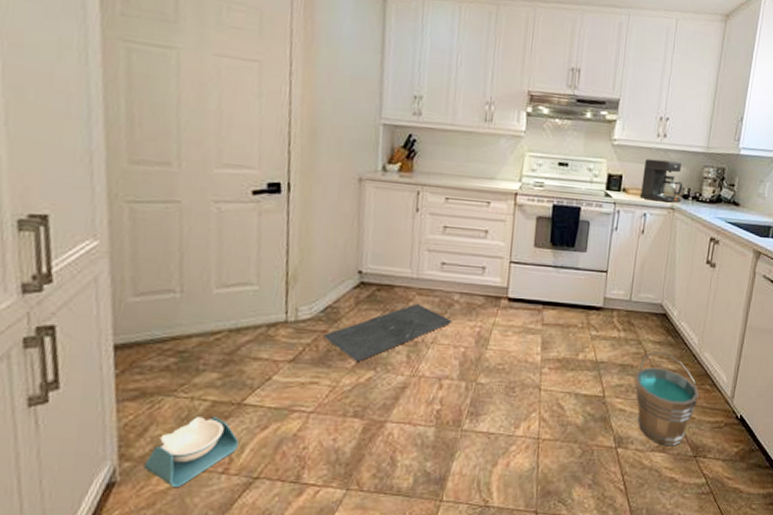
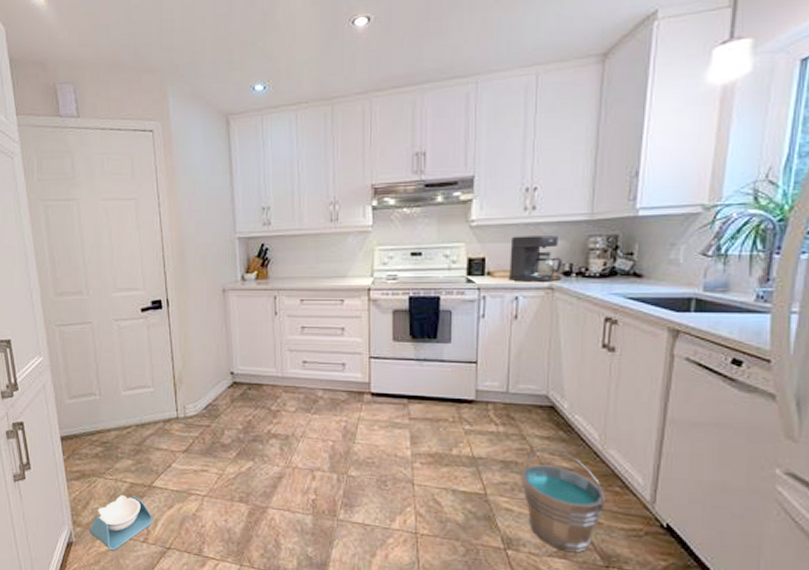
door mat: present [322,303,452,362] -> none [207,400,318,454]

